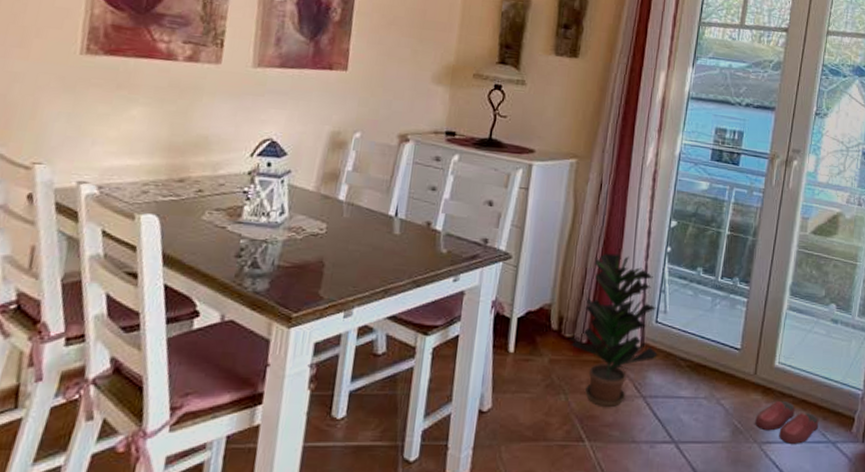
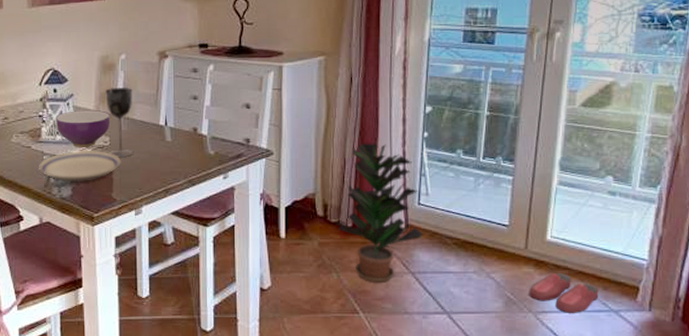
plate: none [231,237,336,274] -> present [39,151,121,183]
bowl: none [262,189,332,234] -> present [55,110,111,147]
wine glass: none [322,168,364,248] -> present [105,88,133,157]

